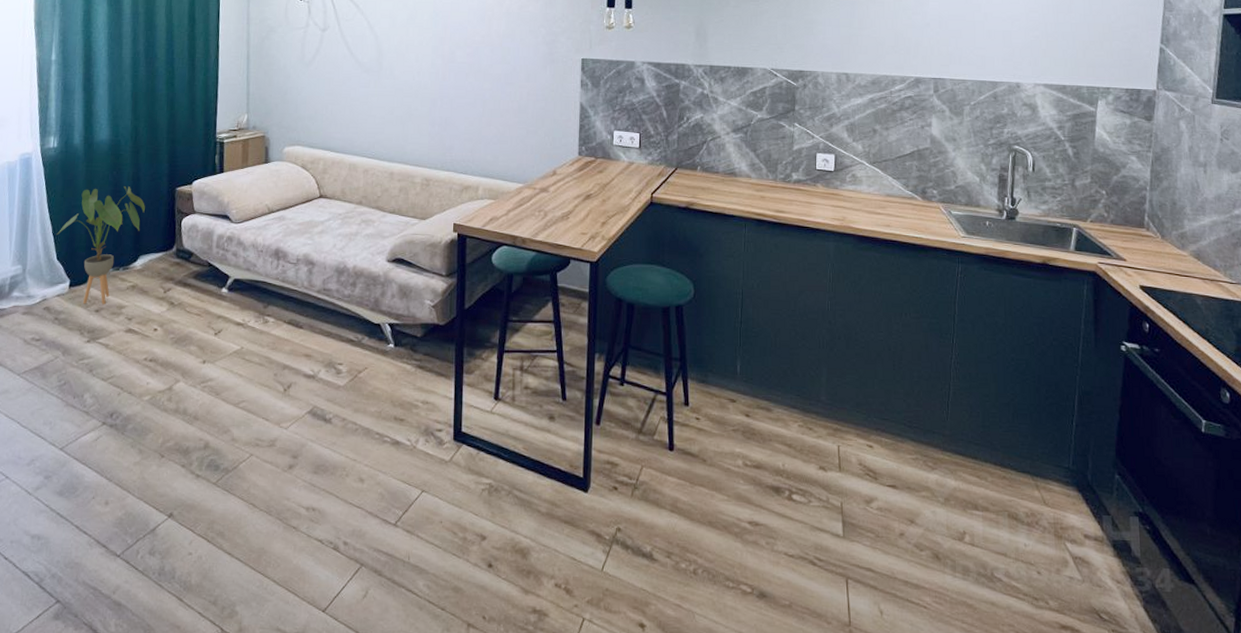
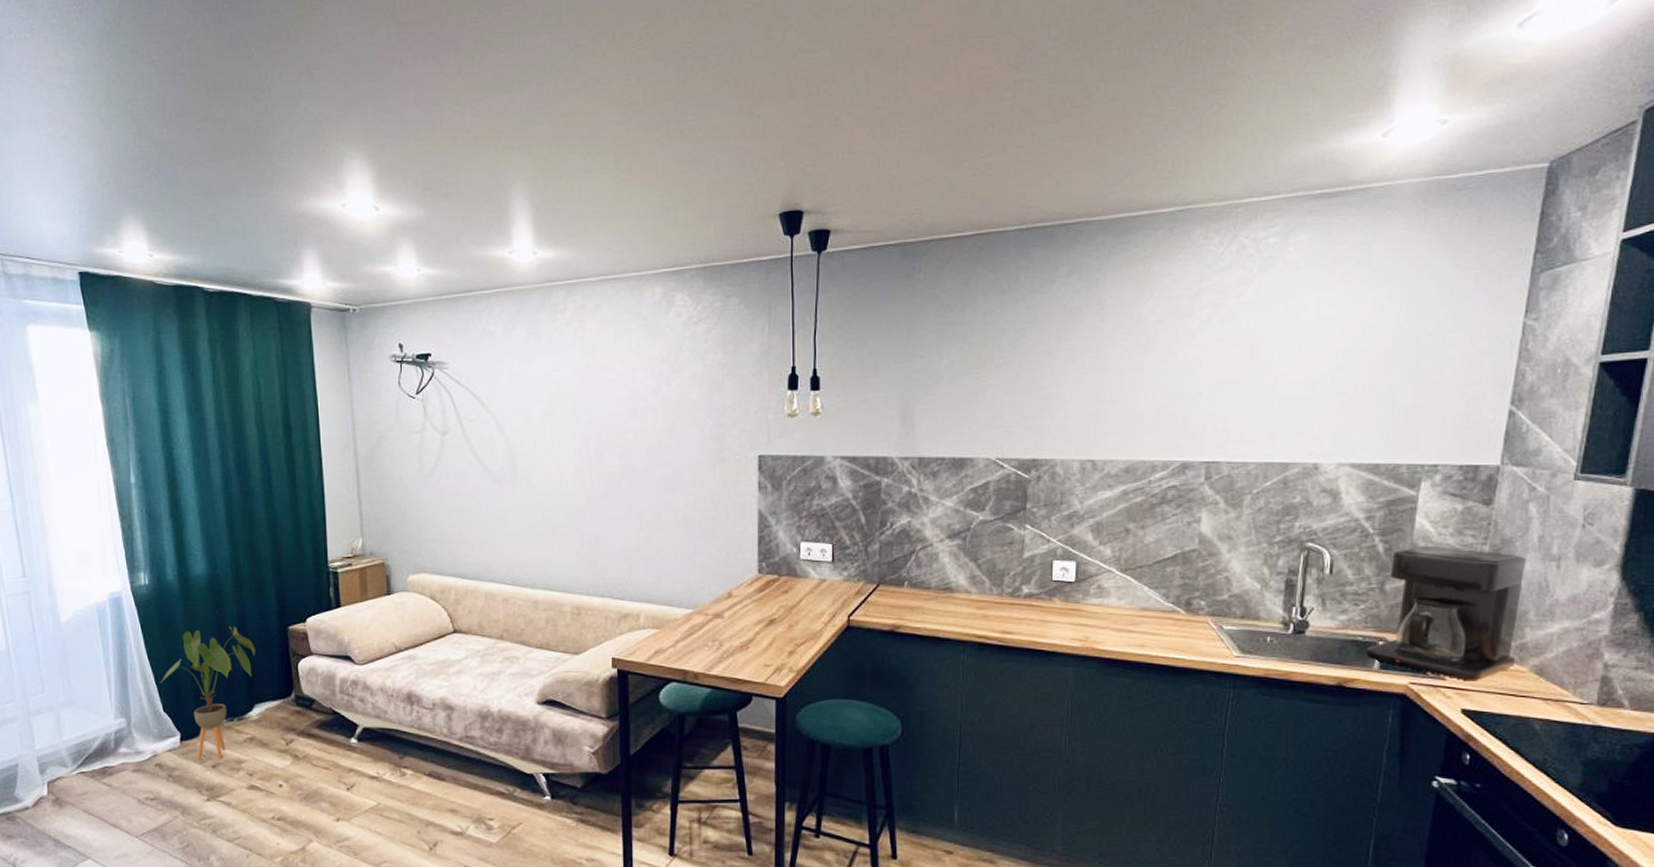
coffee maker: none [1063,152,1181,263] -> present [1366,546,1526,681]

